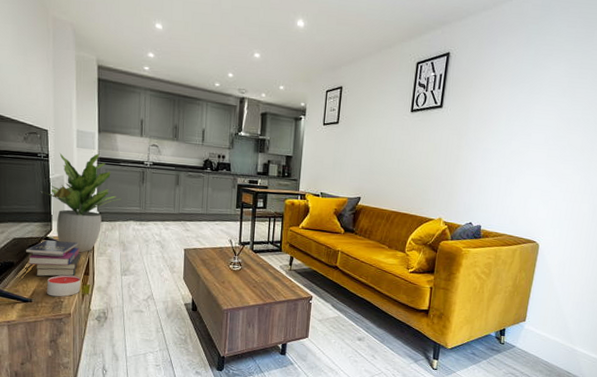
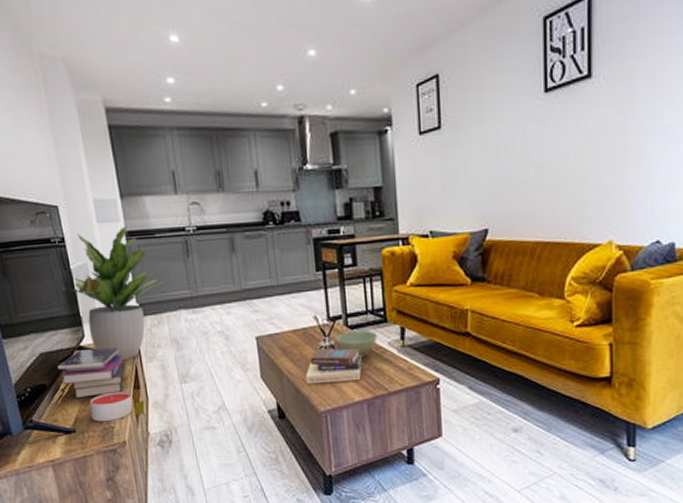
books: none [216,263,260,291] -> present [305,348,362,384]
bowl: none [244,254,273,275] -> present [337,330,377,358]

